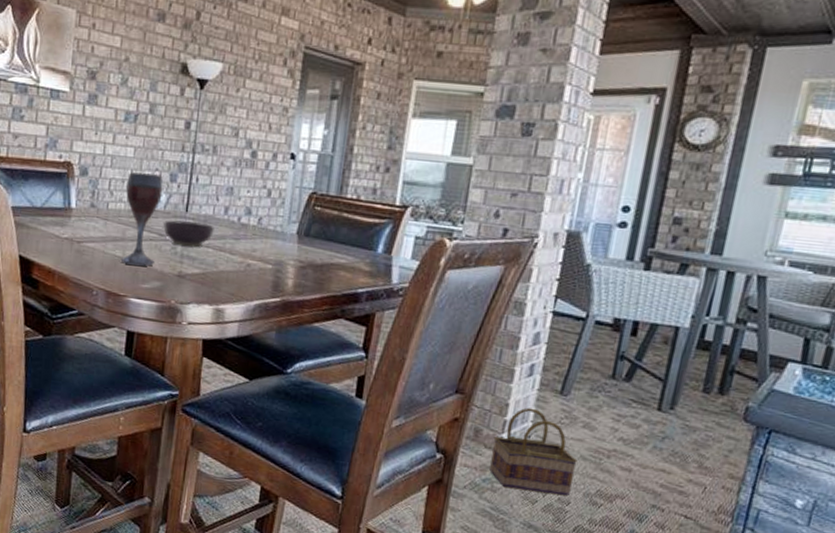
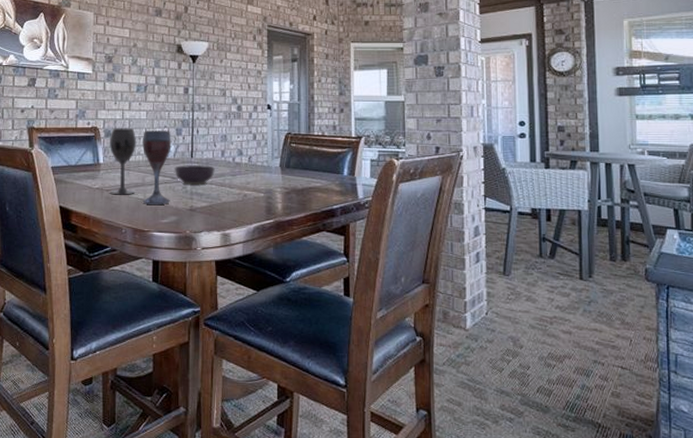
wine glass: none [82,165,119,250] -> present [110,128,136,195]
basket: present [489,407,578,497] -> none [459,289,528,362]

